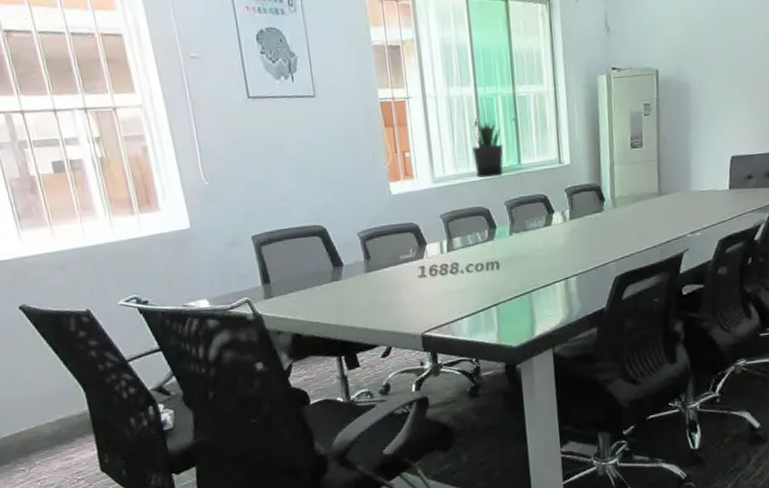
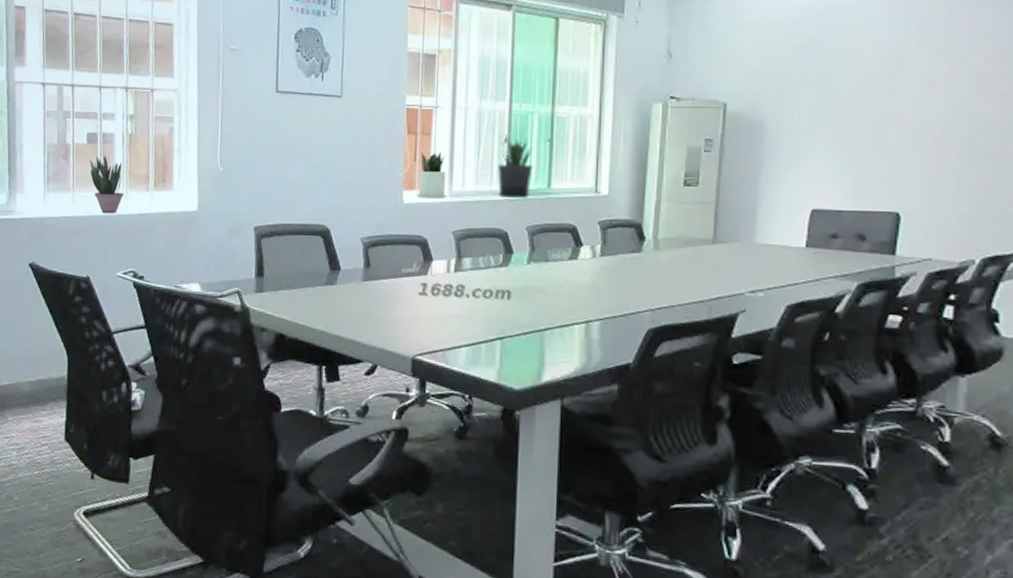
potted plant: none [61,183,109,244] -> present [90,155,124,214]
planter: none [400,141,430,188] -> present [416,151,447,199]

